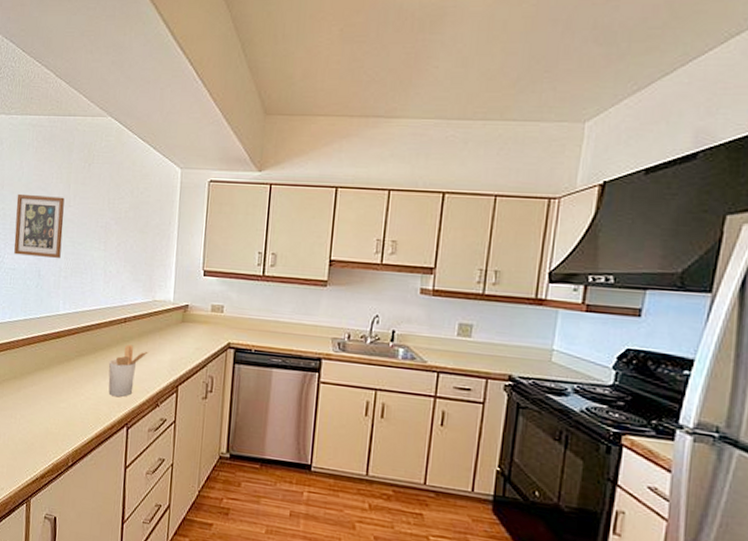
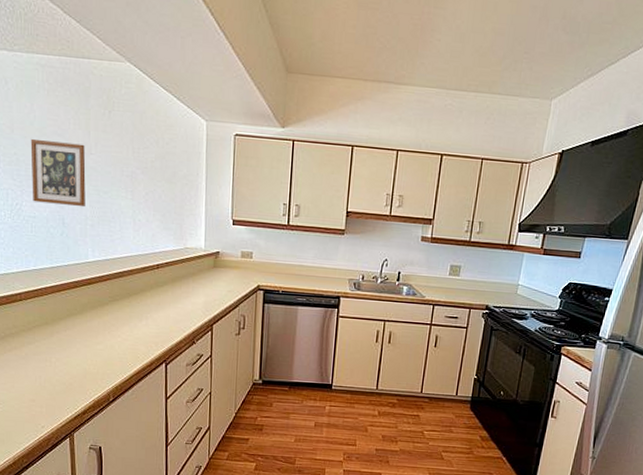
utensil holder: present [108,344,150,397] -> none [143,289,184,337]

